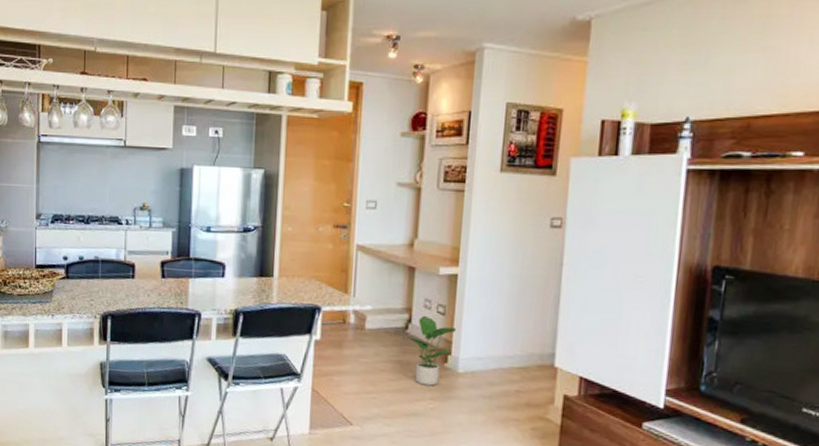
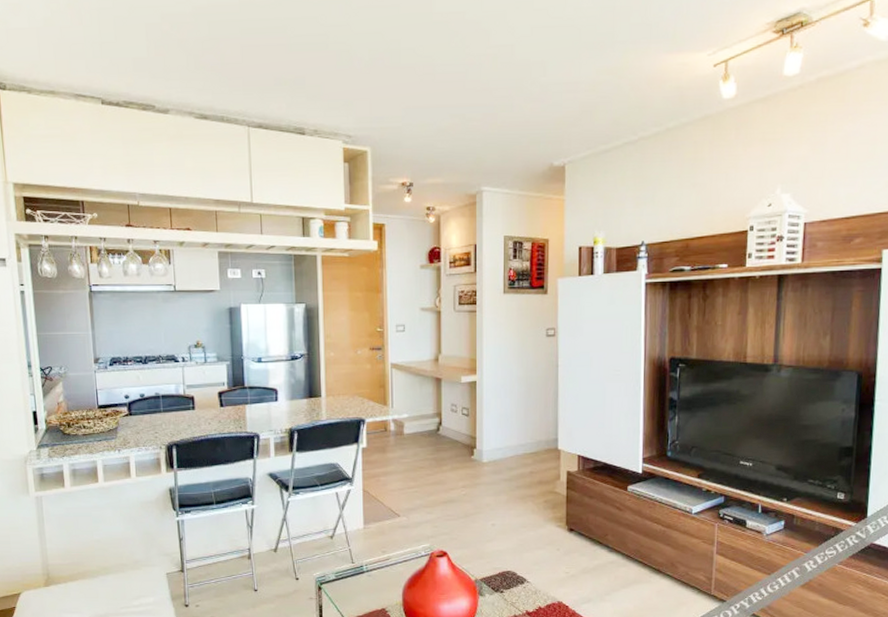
potted plant: present [407,315,457,386] -> none [439,417,479,476]

